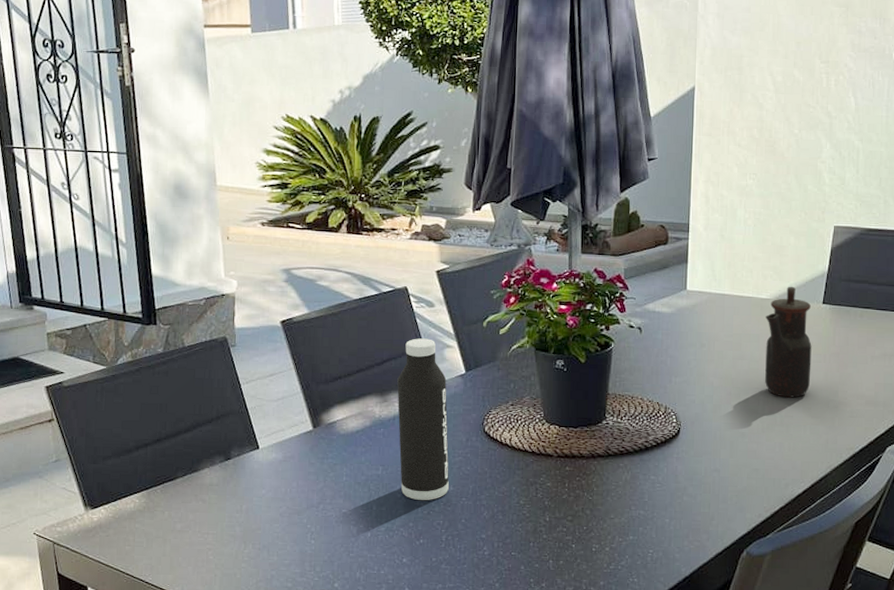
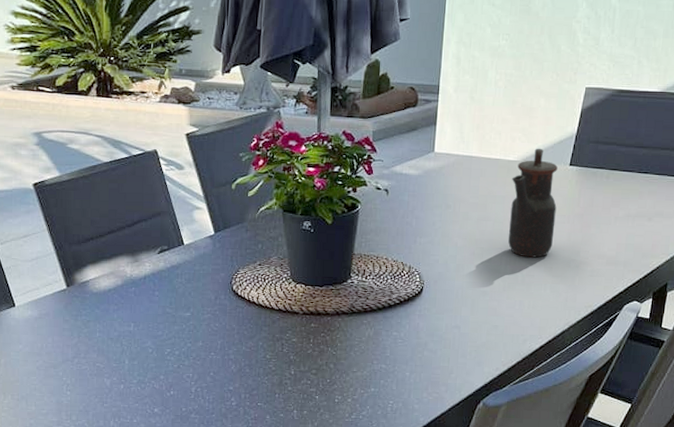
water bottle: present [397,338,449,501] -> none [148,200,198,356]

